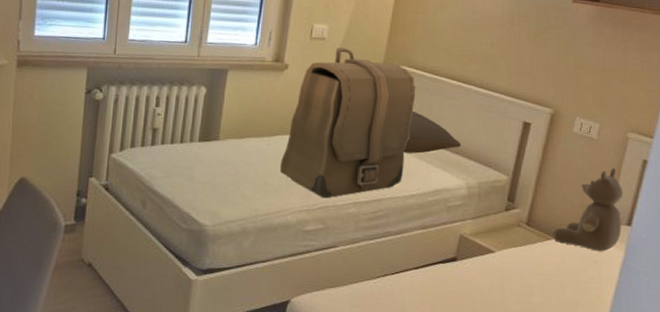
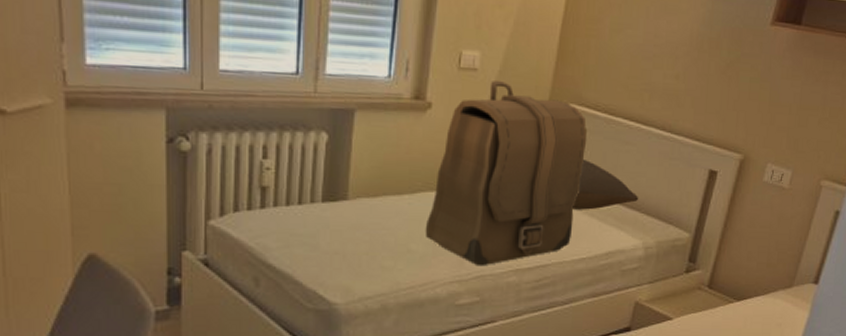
teddy bear: present [552,167,623,252] -> none [735,220,813,313]

